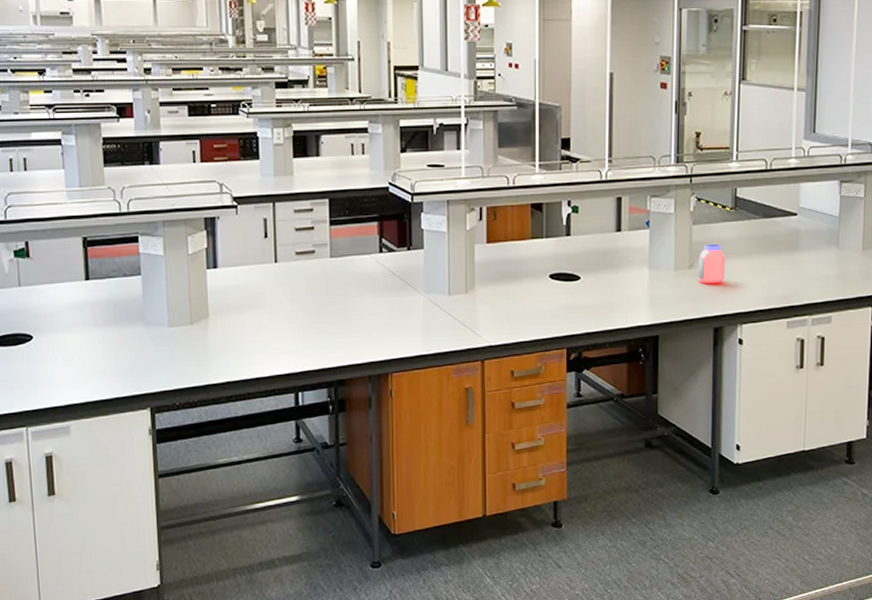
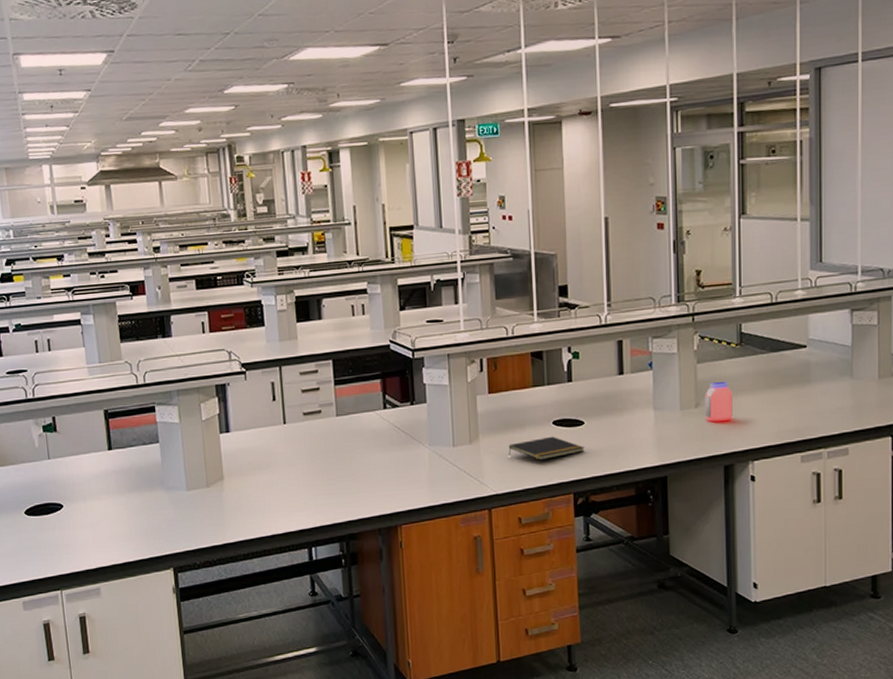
notepad: none [504,289,579,314] -> present [508,436,585,461]

